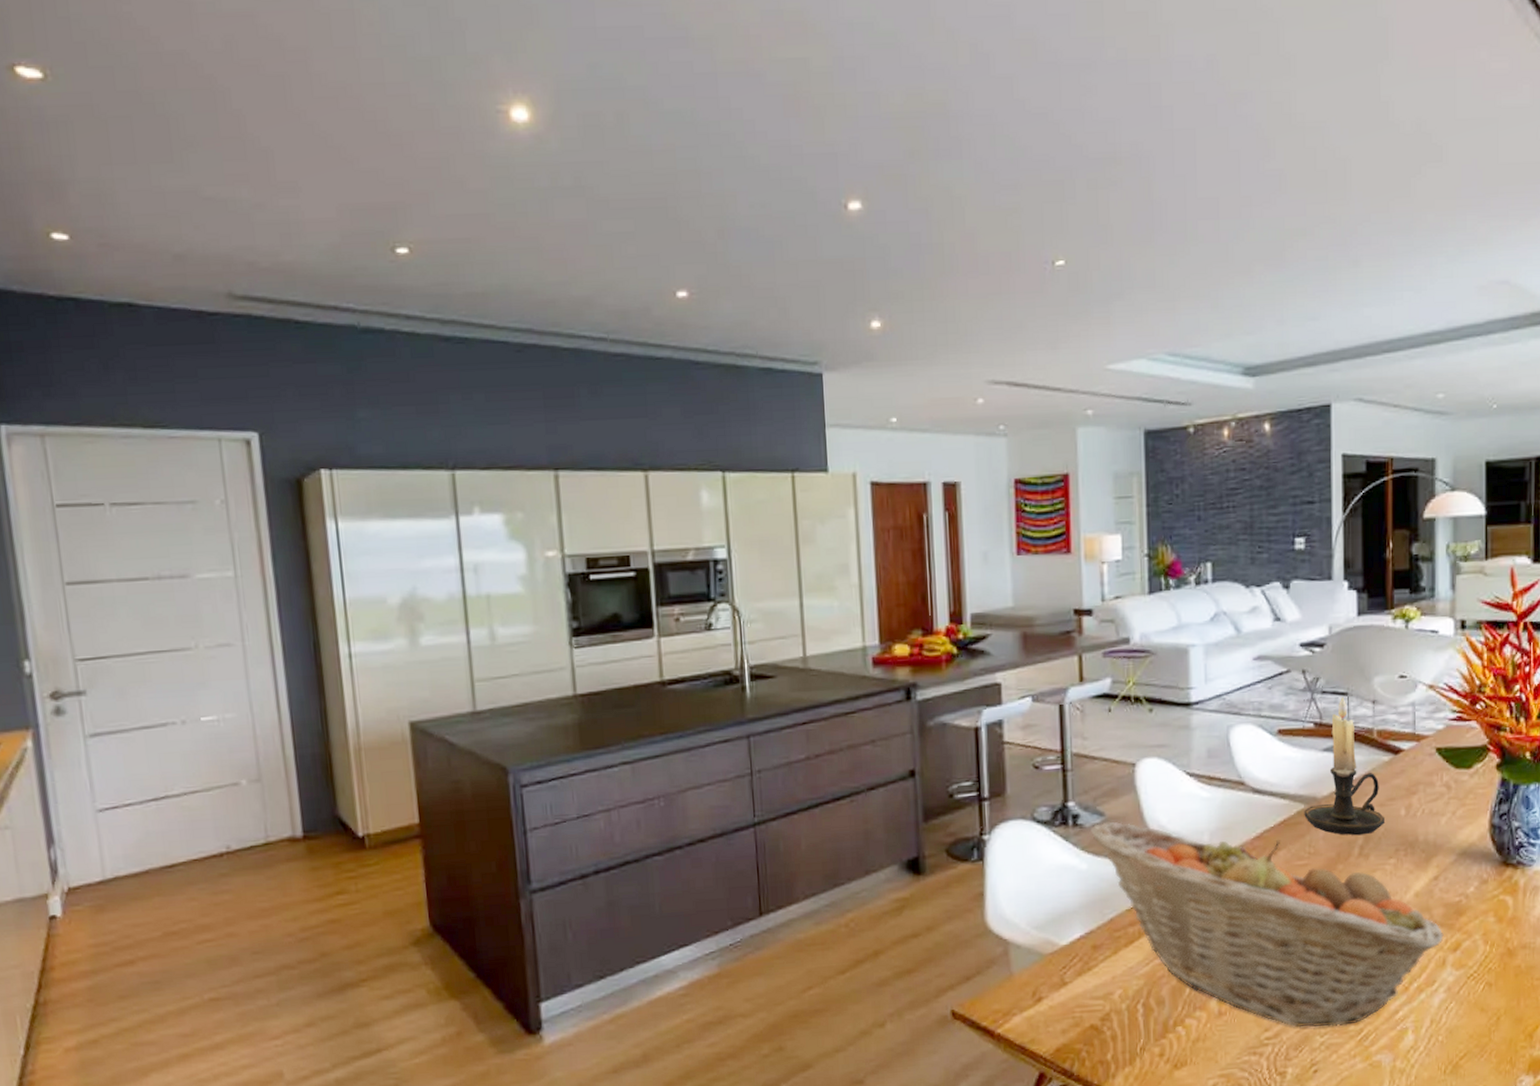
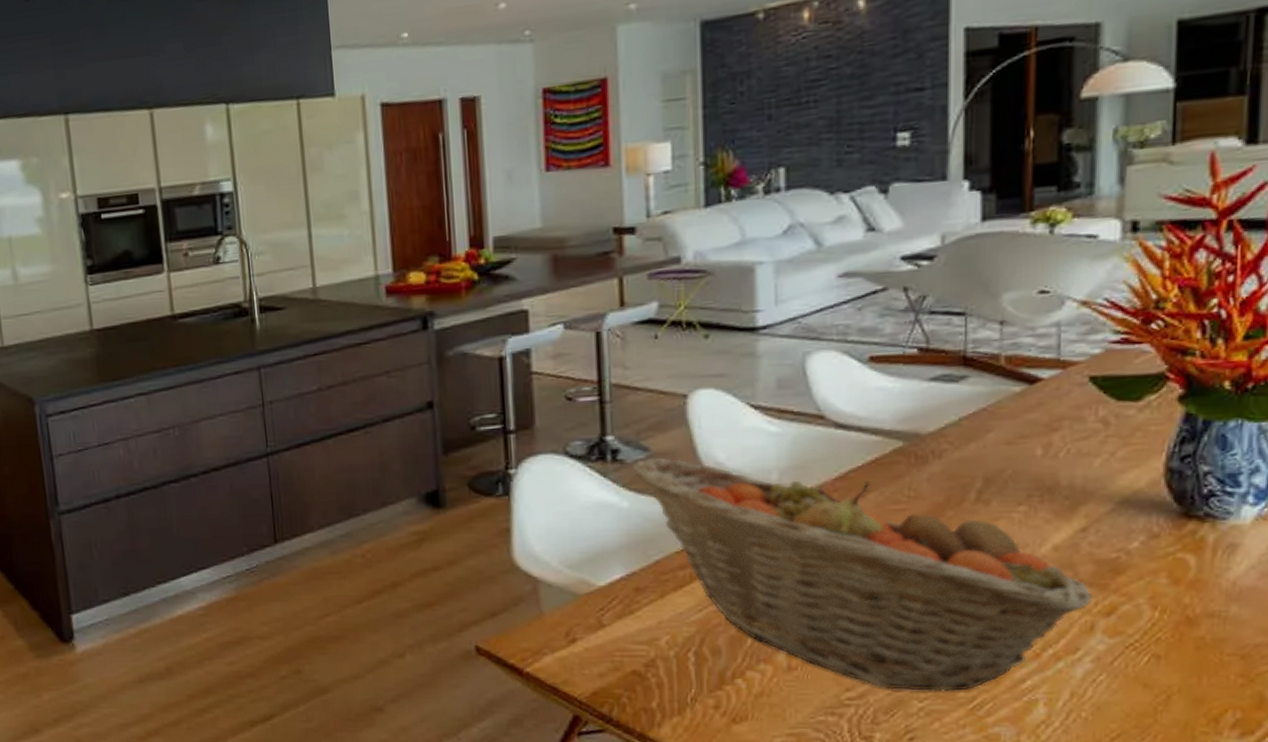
candle holder: present [1304,697,1386,836] -> none [902,317,1014,478]

